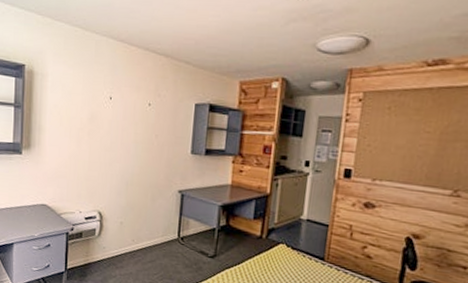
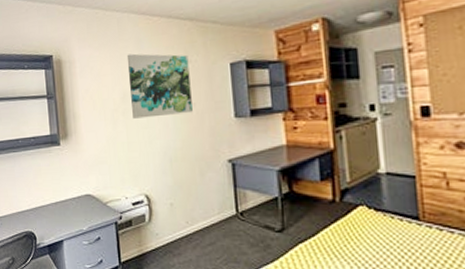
wall art: none [97,78,158,144] -> present [126,53,193,119]

